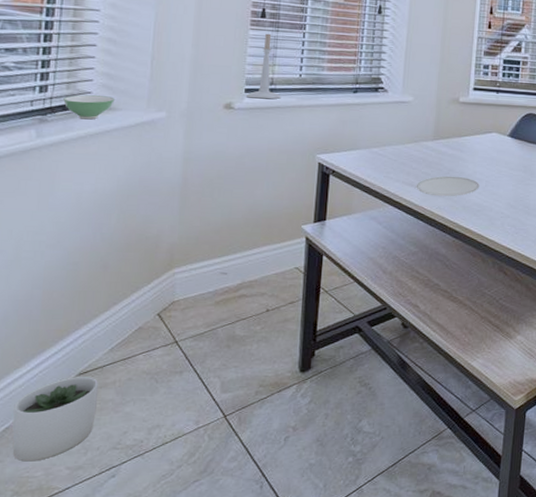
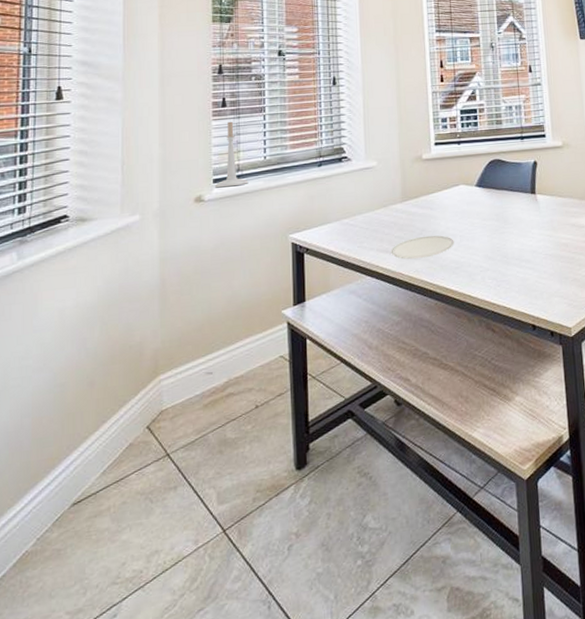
planter: present [12,377,98,462] -> none [9,505,93,612]
bowl: present [63,95,115,120] -> none [41,207,90,235]

